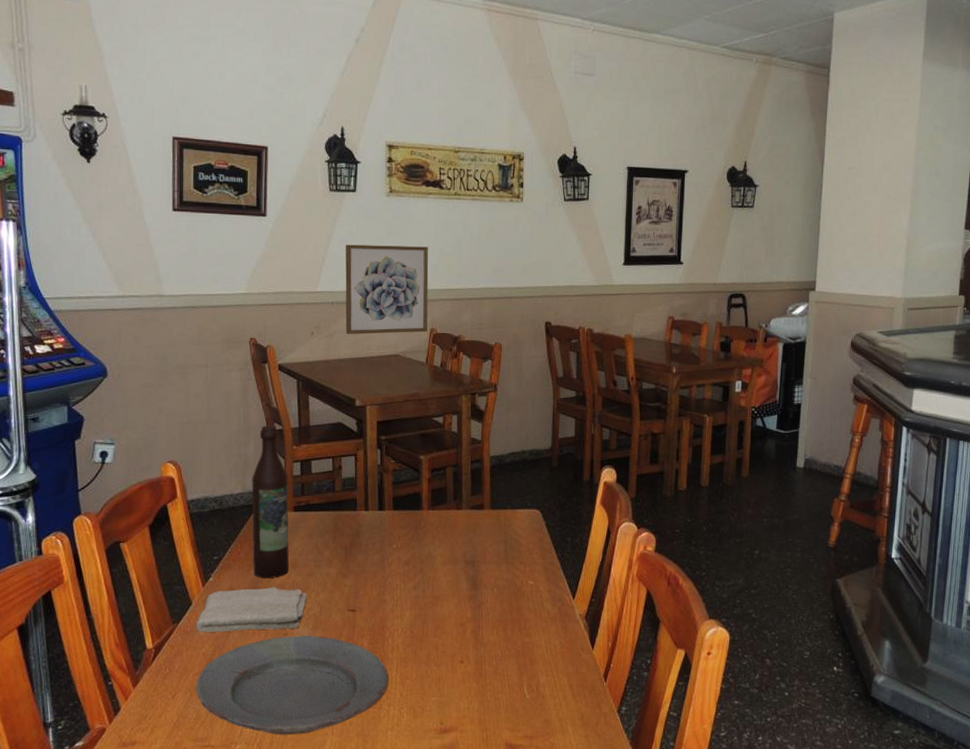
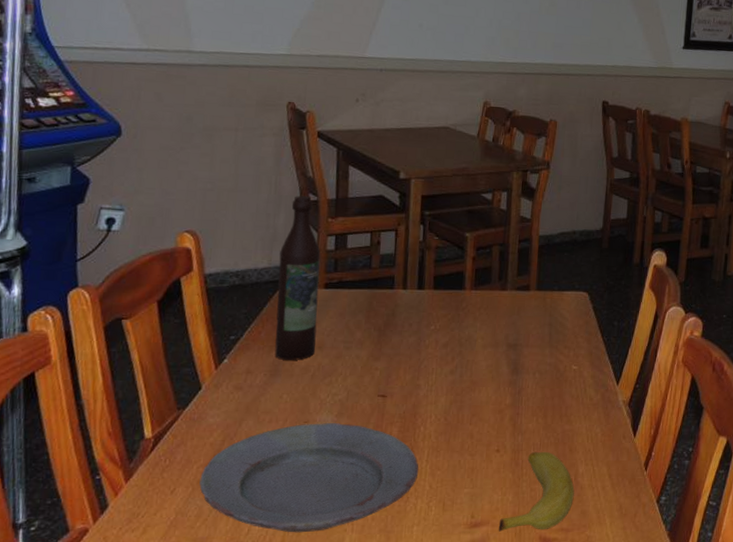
washcloth: present [196,587,308,632] -> none [204,370,334,420]
wall art: present [345,244,429,335] -> none [393,10,486,105]
banana: none [466,662,537,738] -> present [498,451,575,532]

